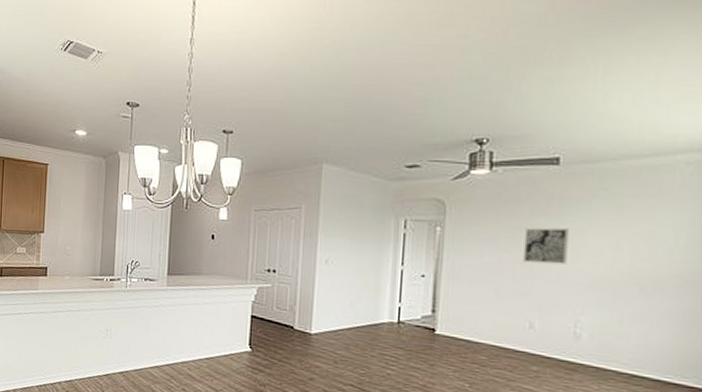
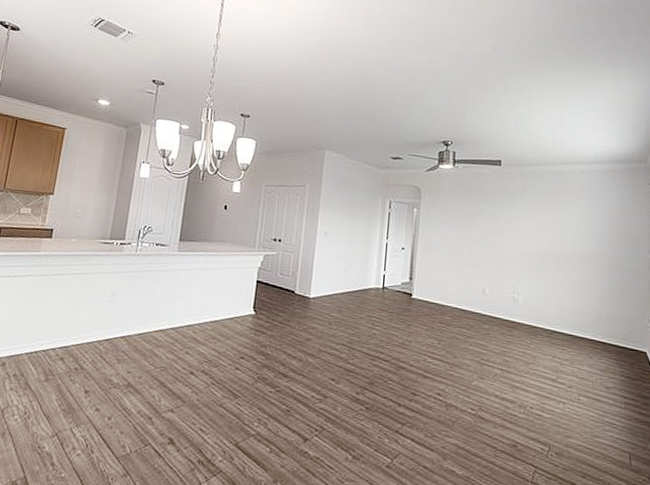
wall art: present [523,227,569,265] -> none [477,212,508,243]

